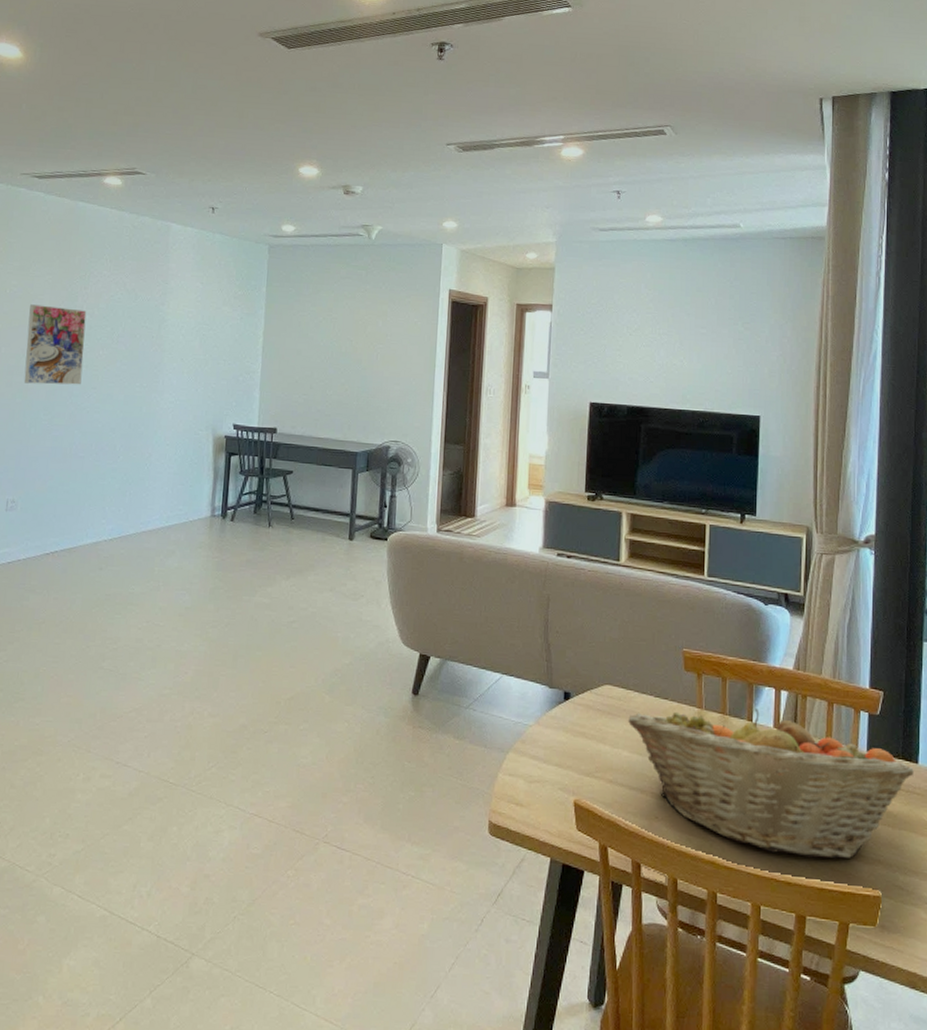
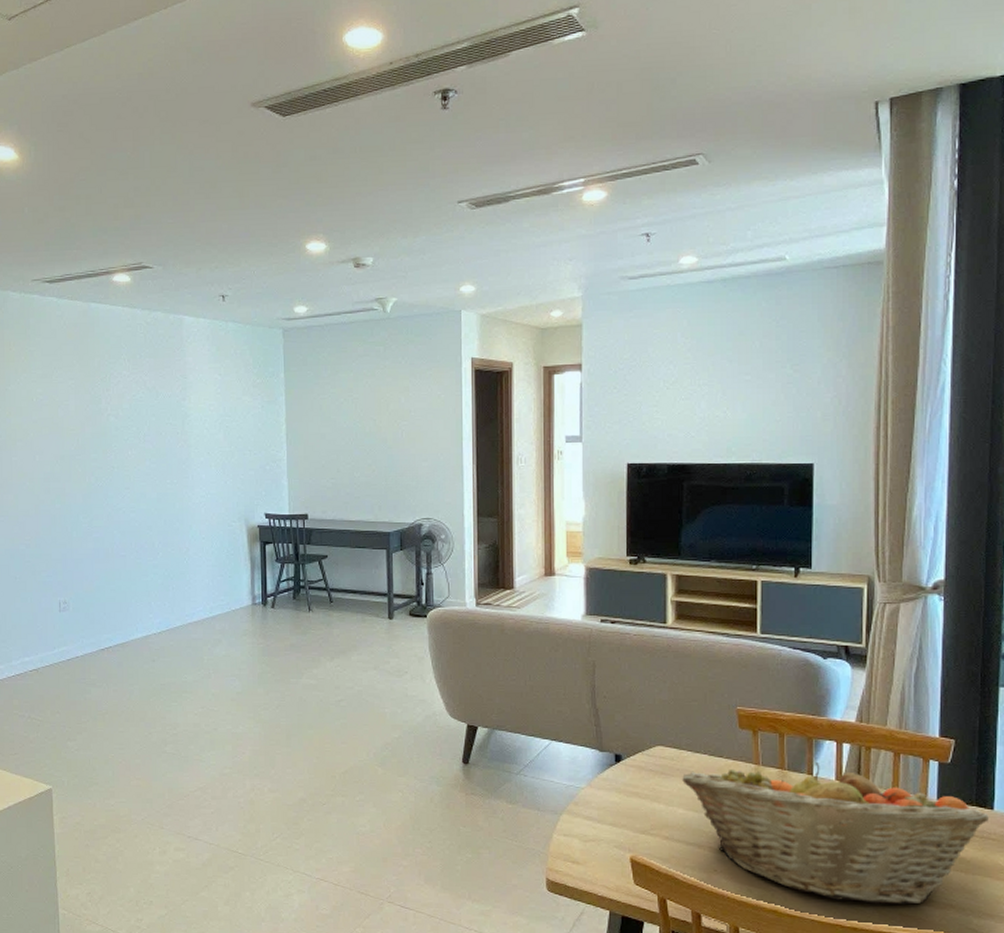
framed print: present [24,304,87,385] -> none [57,410,114,489]

